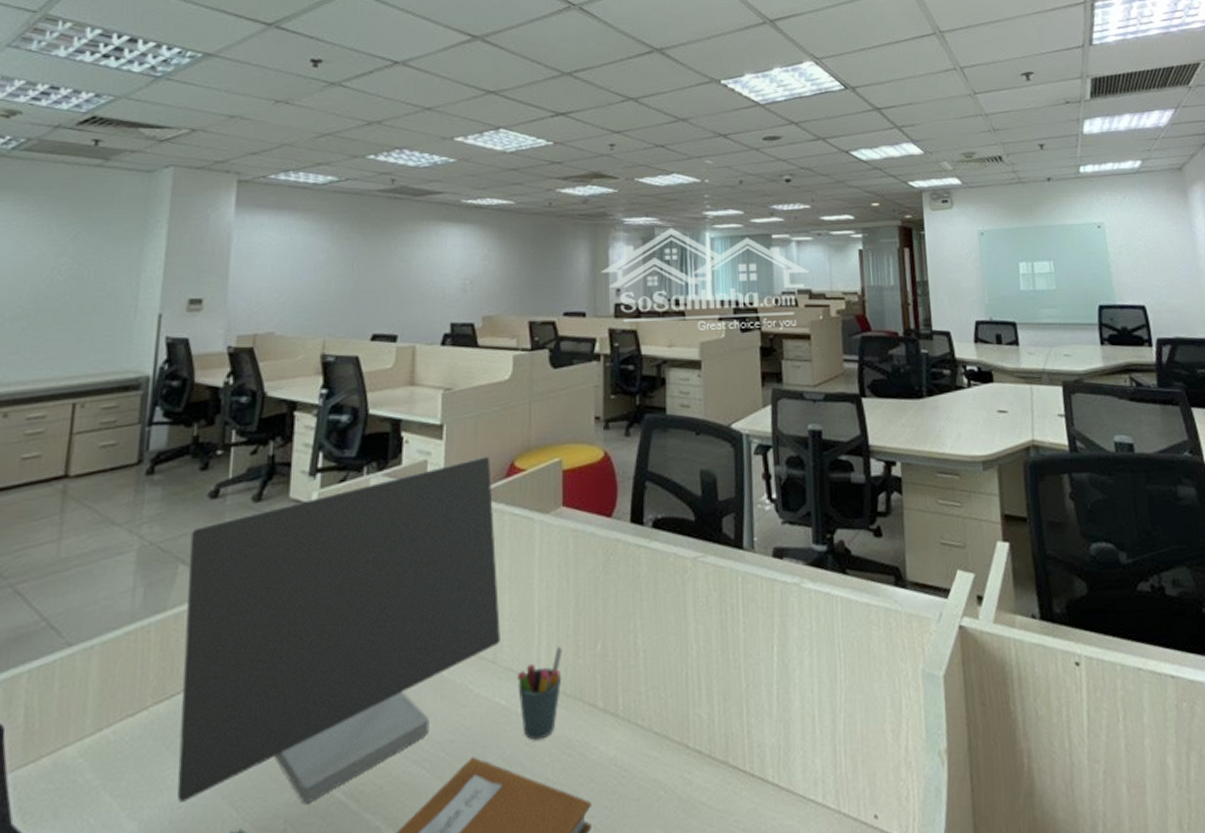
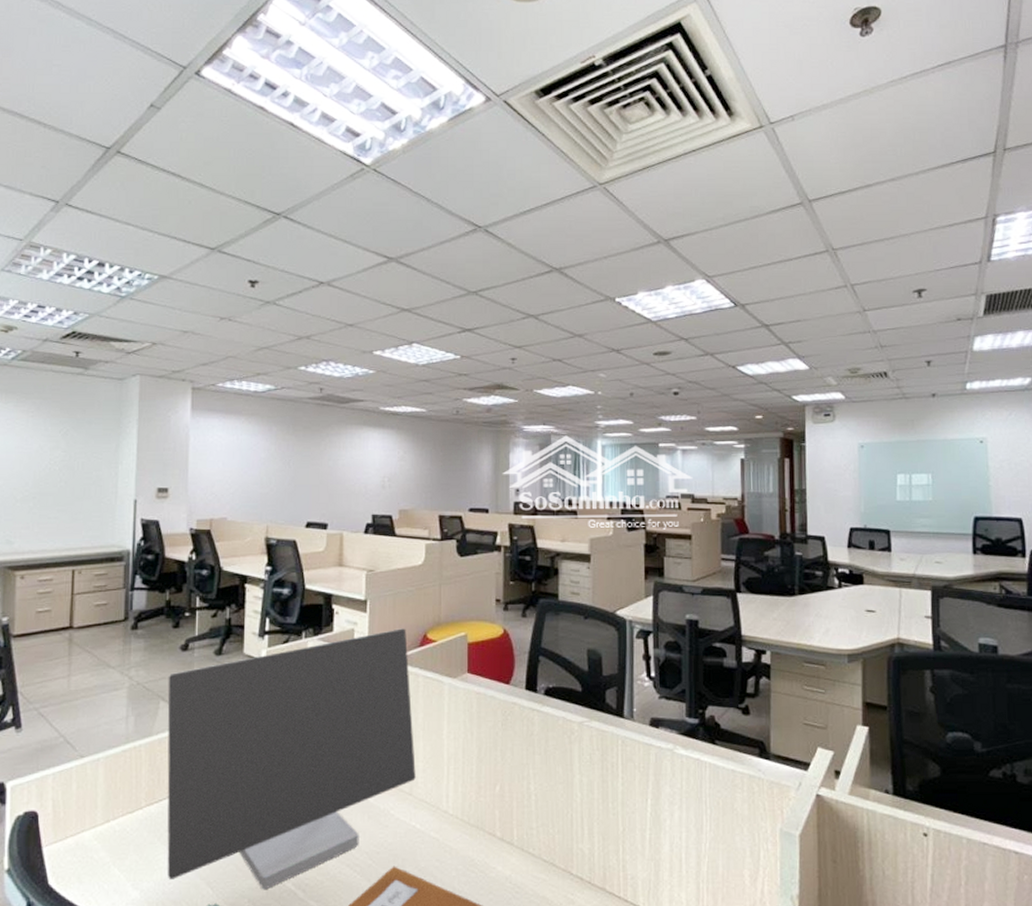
pen holder: present [518,645,562,741] -> none [430,785,467,858]

